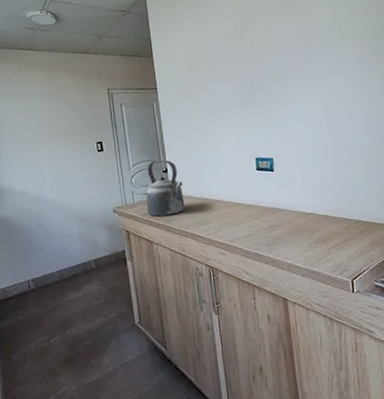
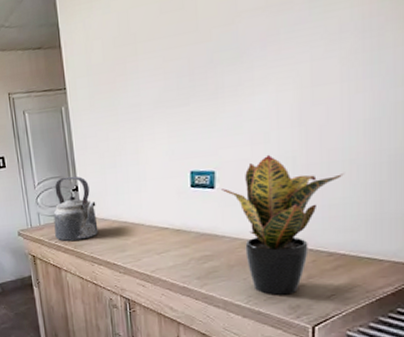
potted plant: none [278,146,358,256] -> present [220,154,344,295]

